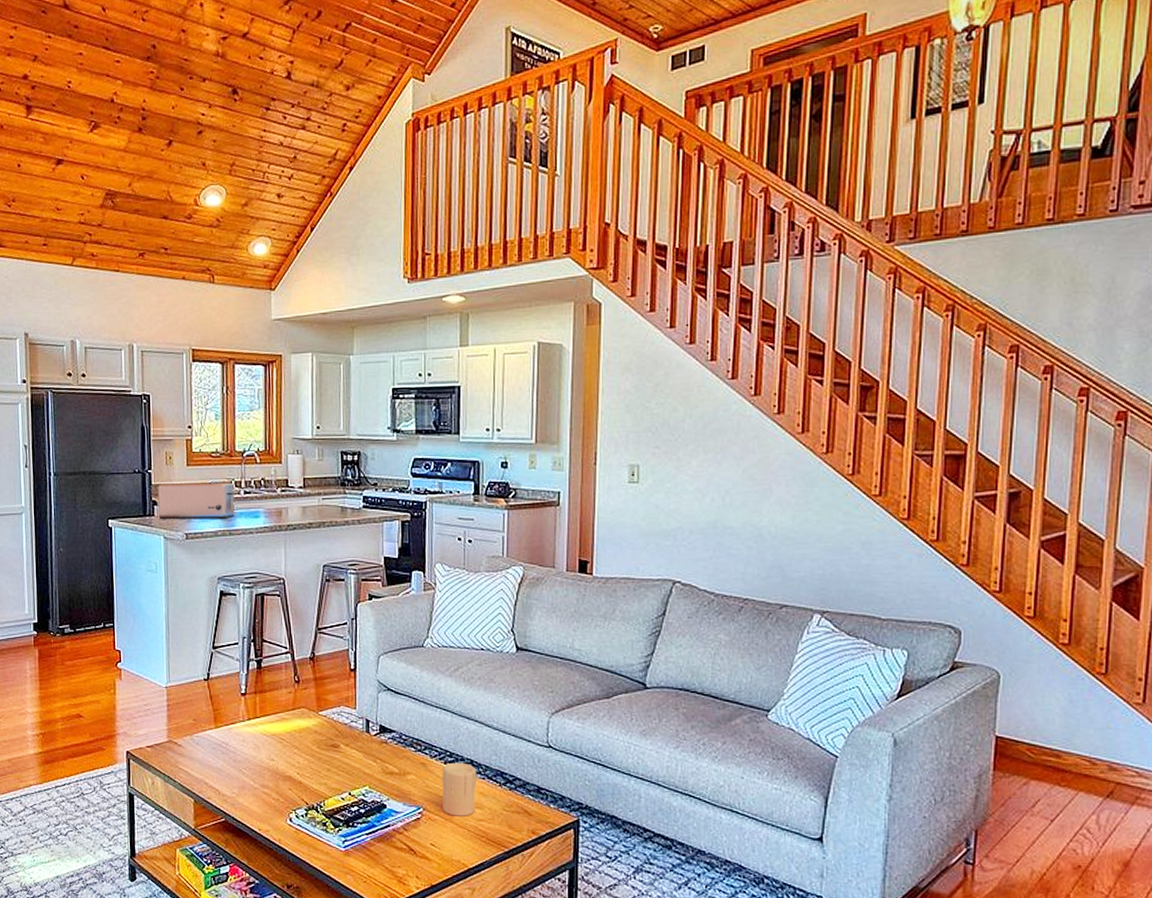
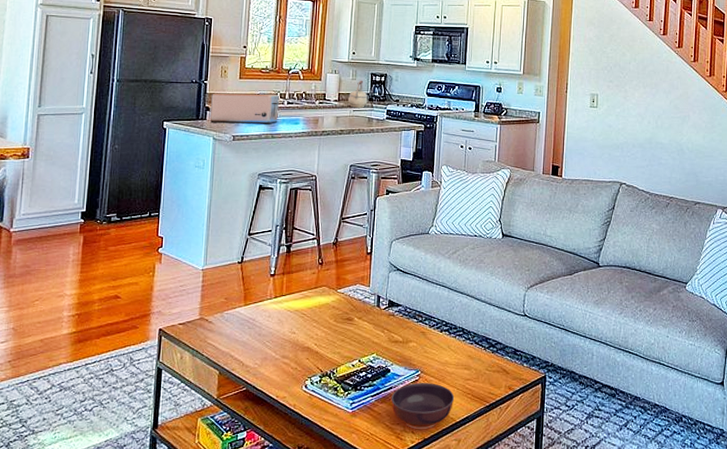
kettle: none [314,460,339,495] -> present [347,80,368,108]
bowl: none [390,821,466,875] -> present [391,383,455,430]
candle: present [442,762,477,816] -> none [437,330,467,377]

